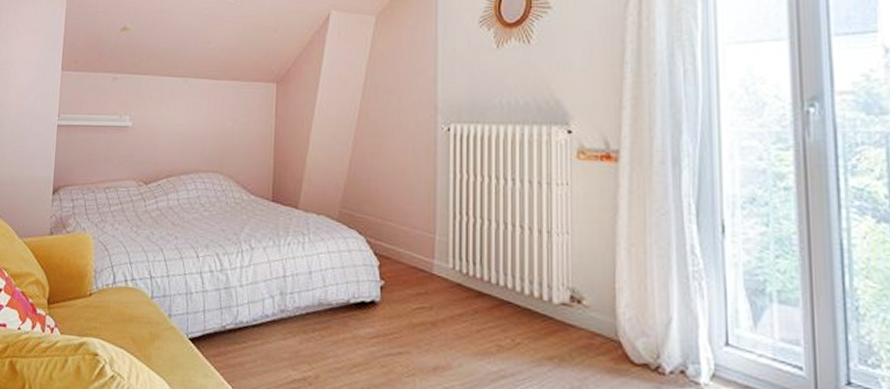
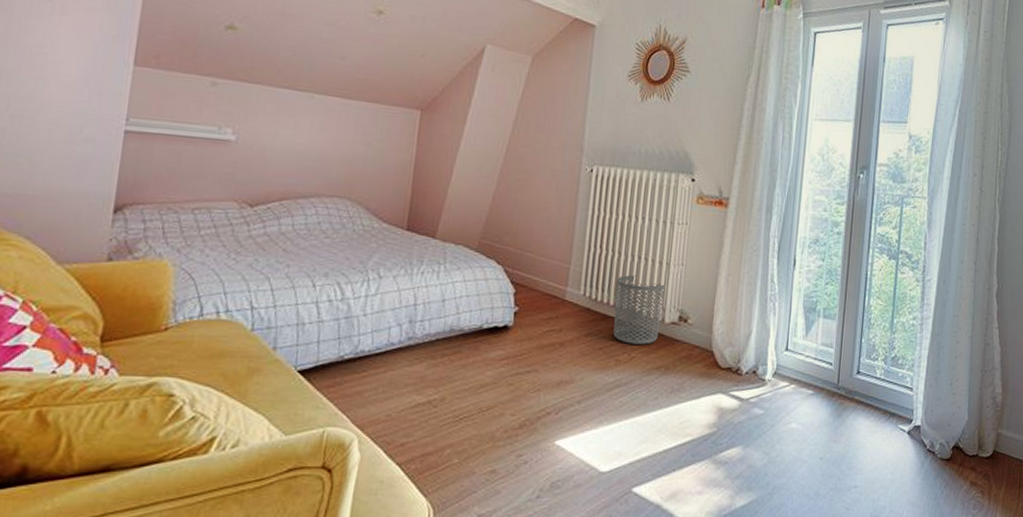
waste bin: none [488,245,549,329] -> present [613,275,666,345]

